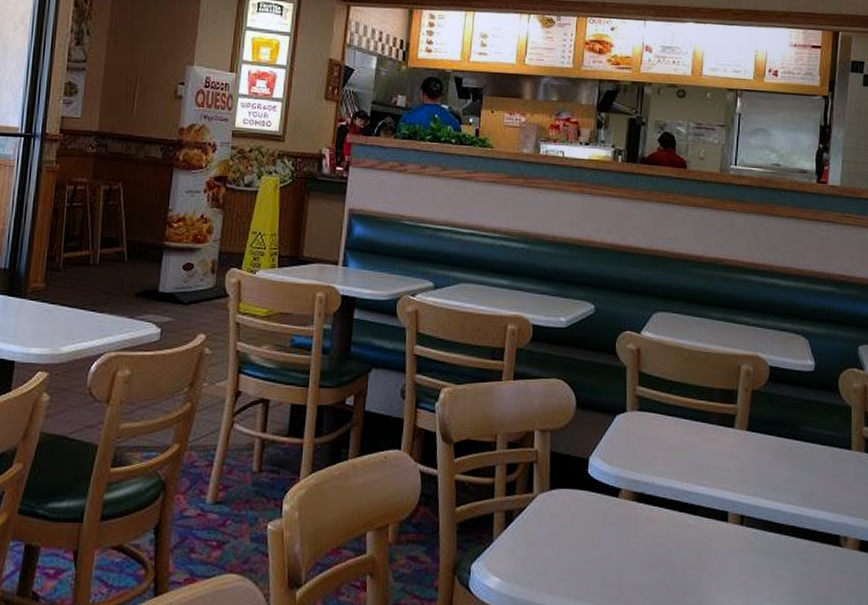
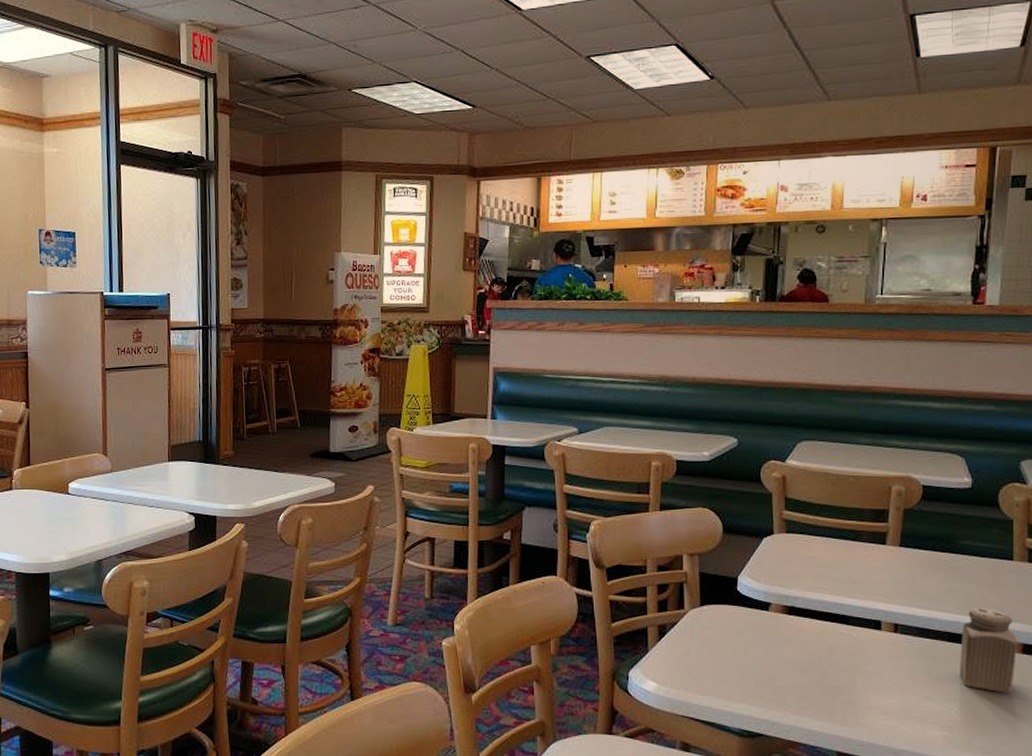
salt shaker: none [801,499,854,594] -> present [960,607,1017,693]

